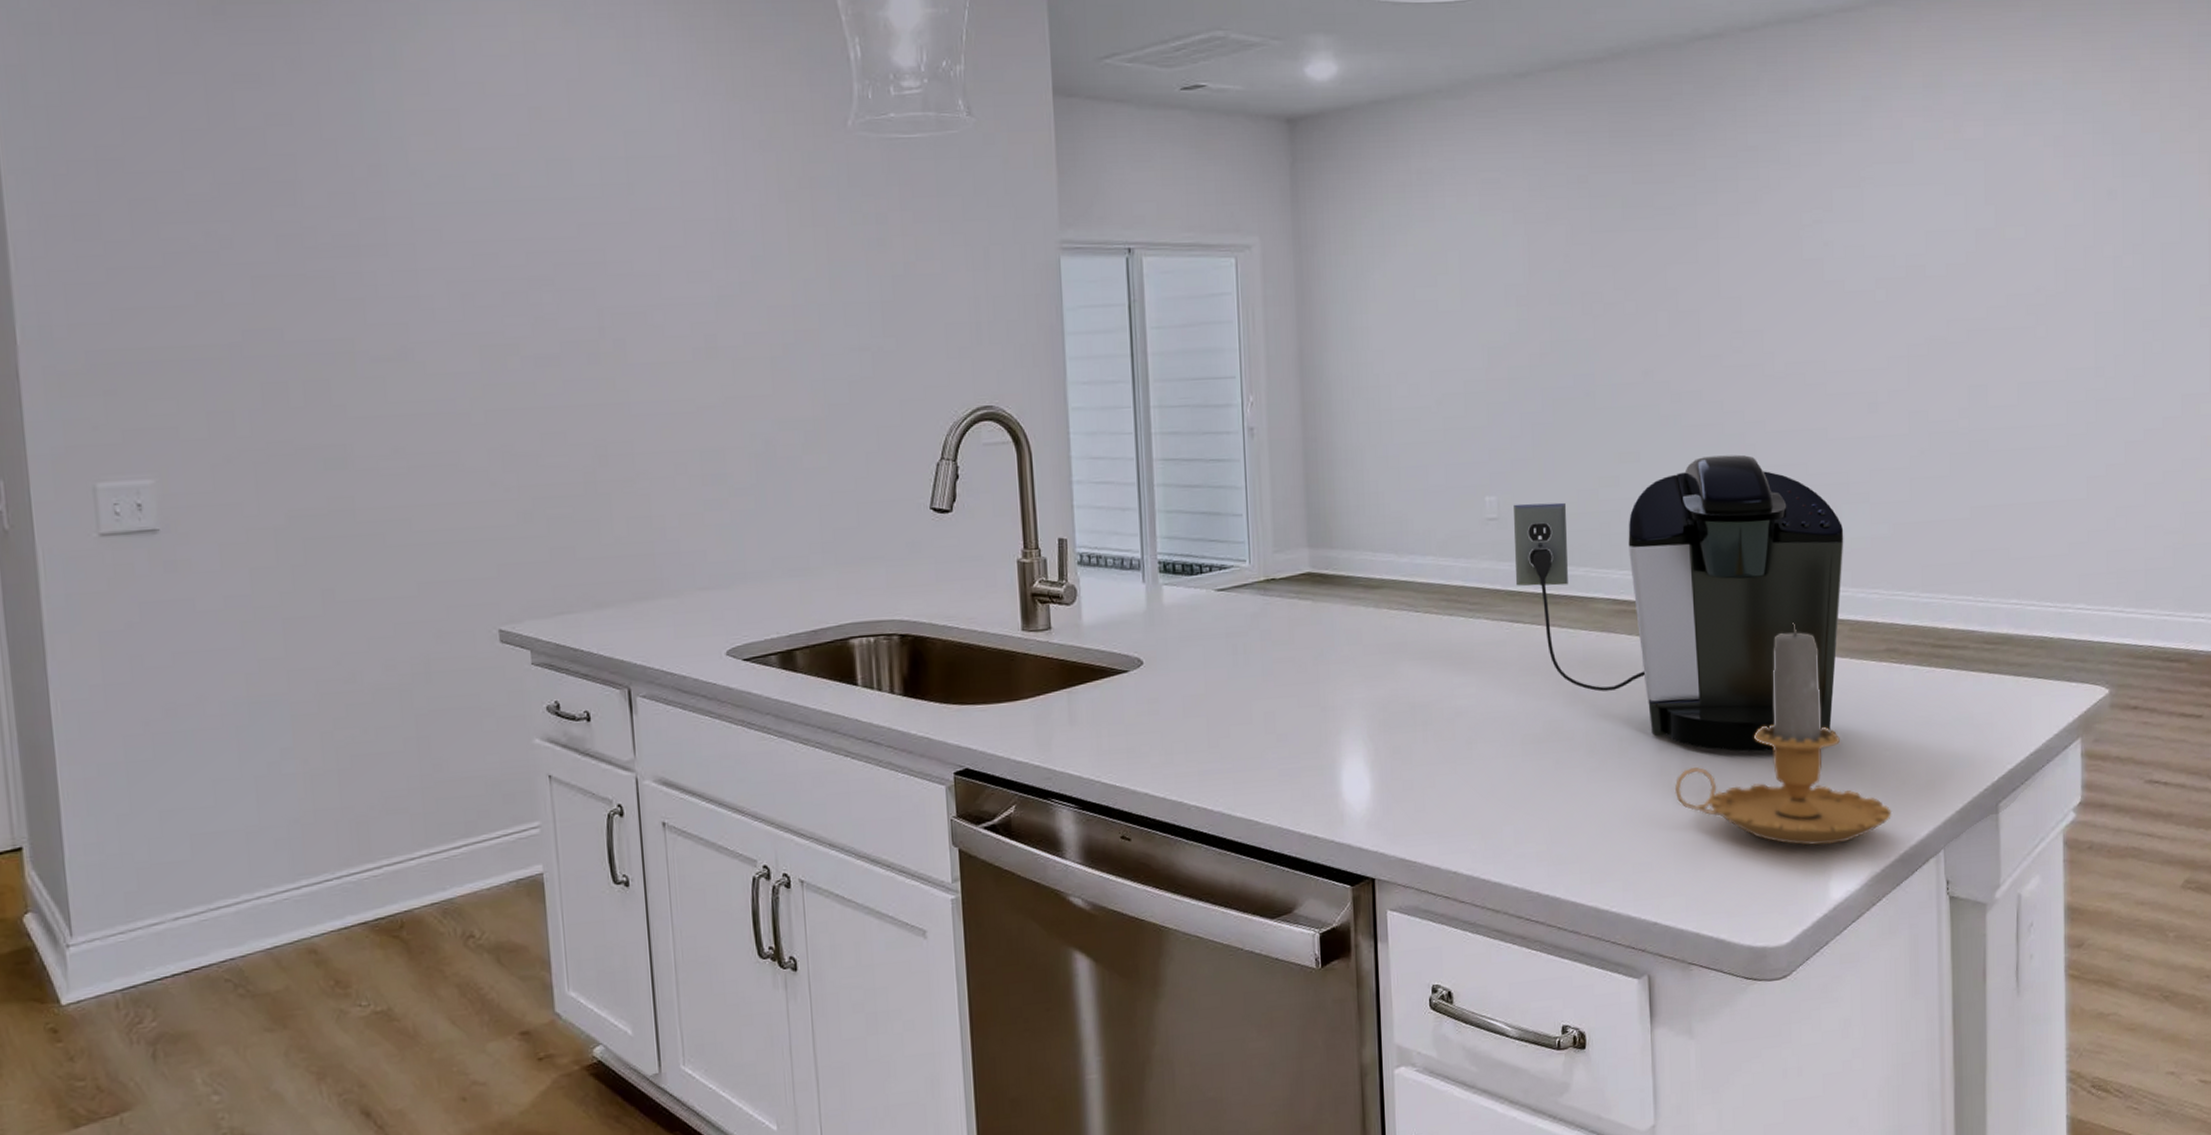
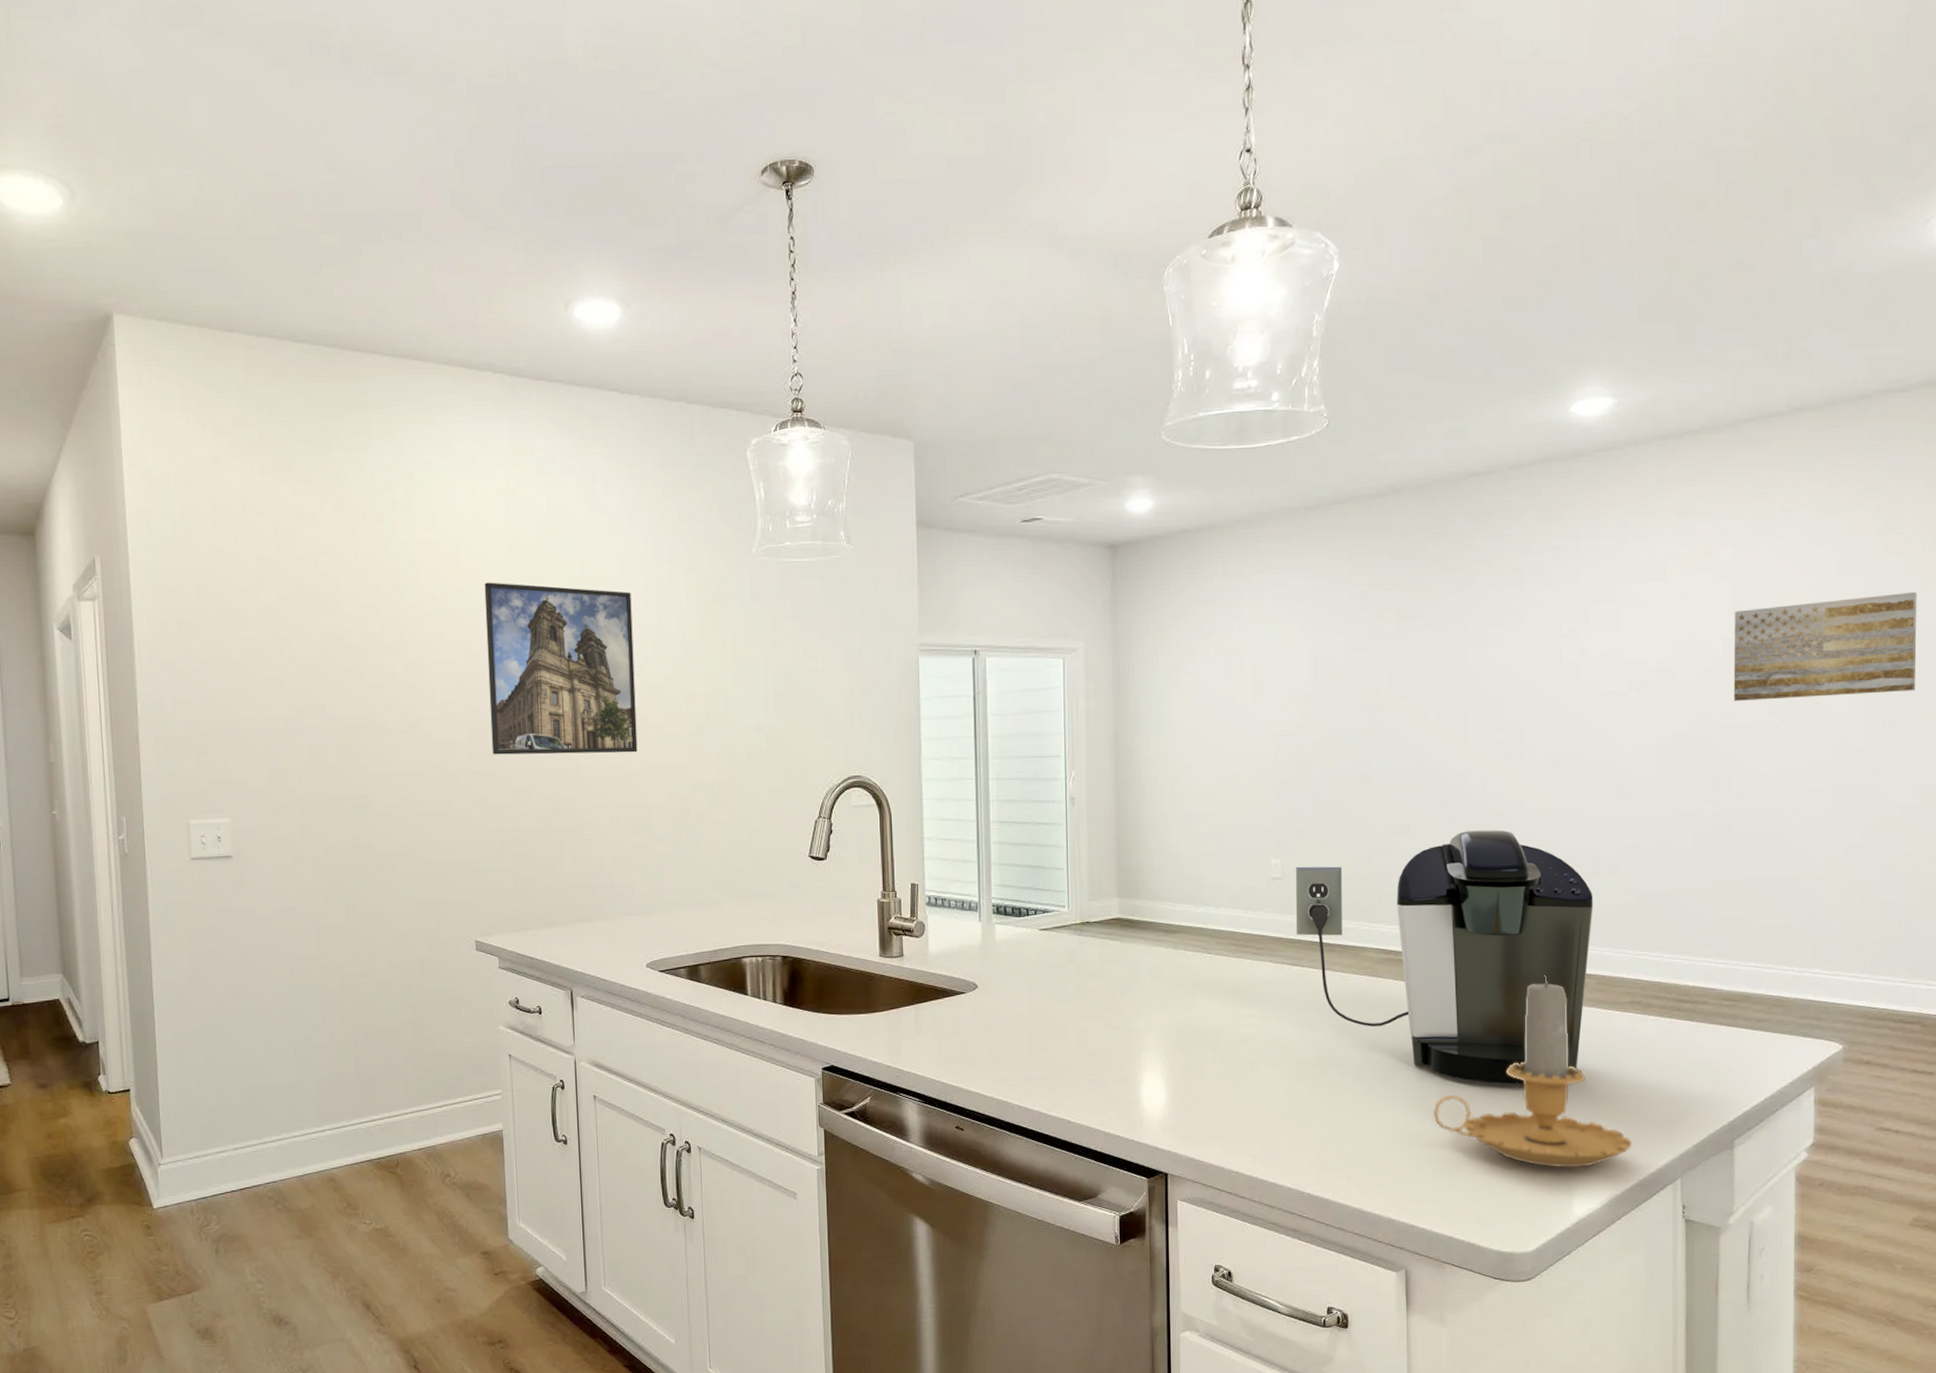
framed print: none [496,163,707,389] -> present [484,582,638,755]
wall art: none [1986,175,2176,301] -> present [1733,591,1917,701]

